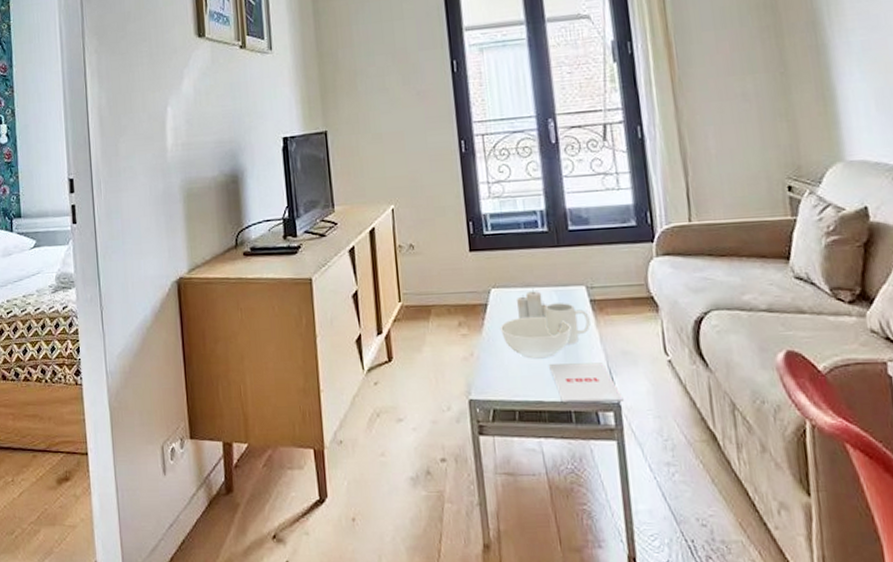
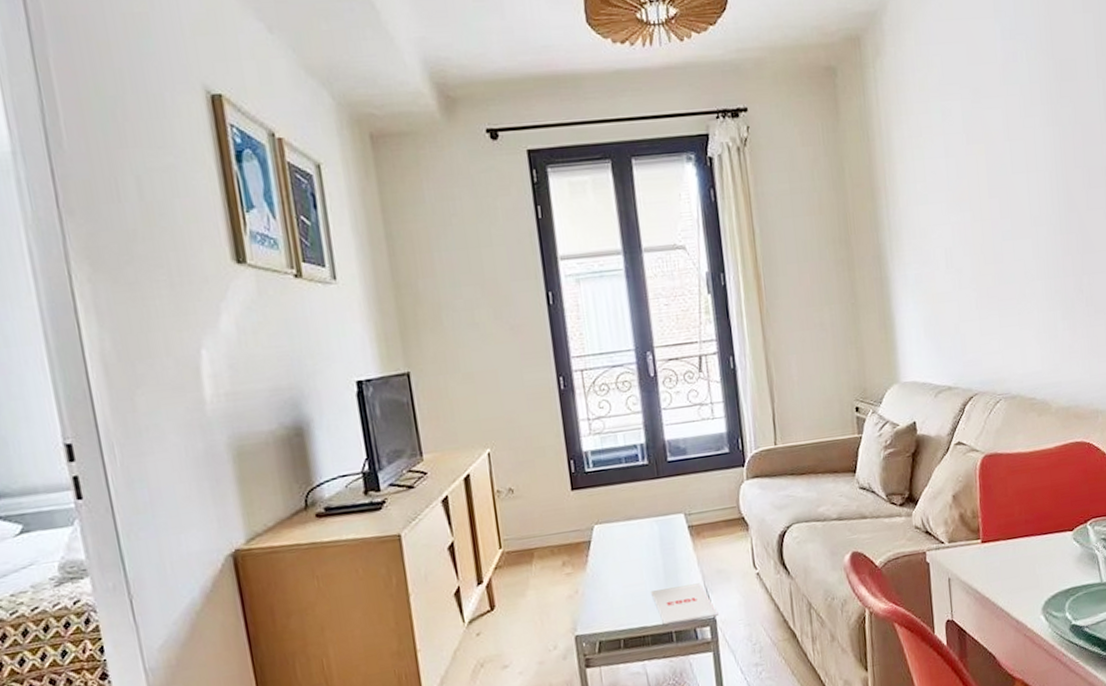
bowl: present [501,316,571,359] -> none [604,546,671,589]
candle: present [517,288,547,320] -> none [619,521,649,552]
mug: present [544,303,591,346] -> none [646,531,689,572]

